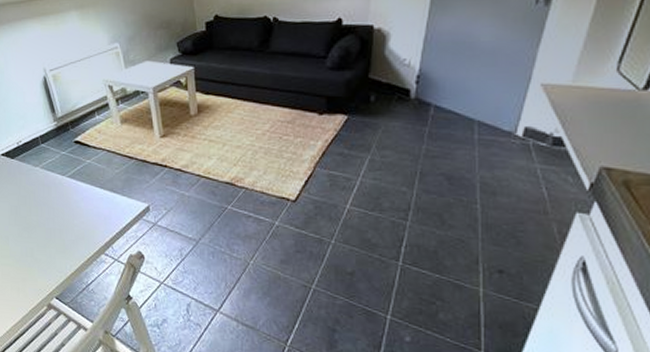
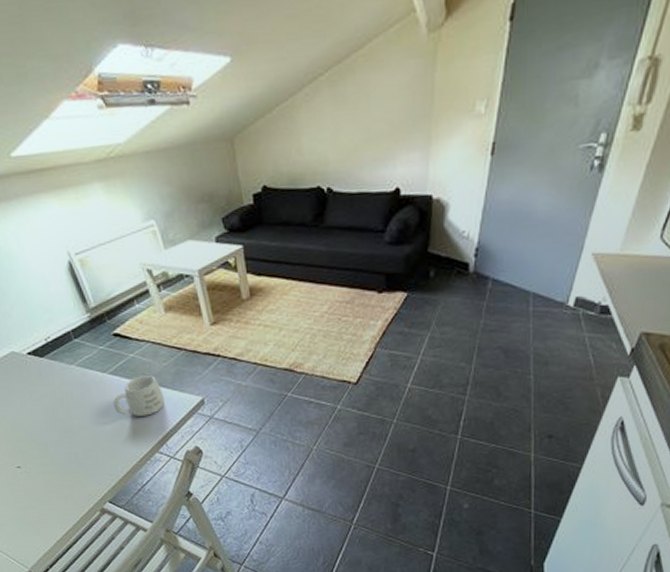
mug: none [69,181,114,218] -> present [113,375,165,416]

